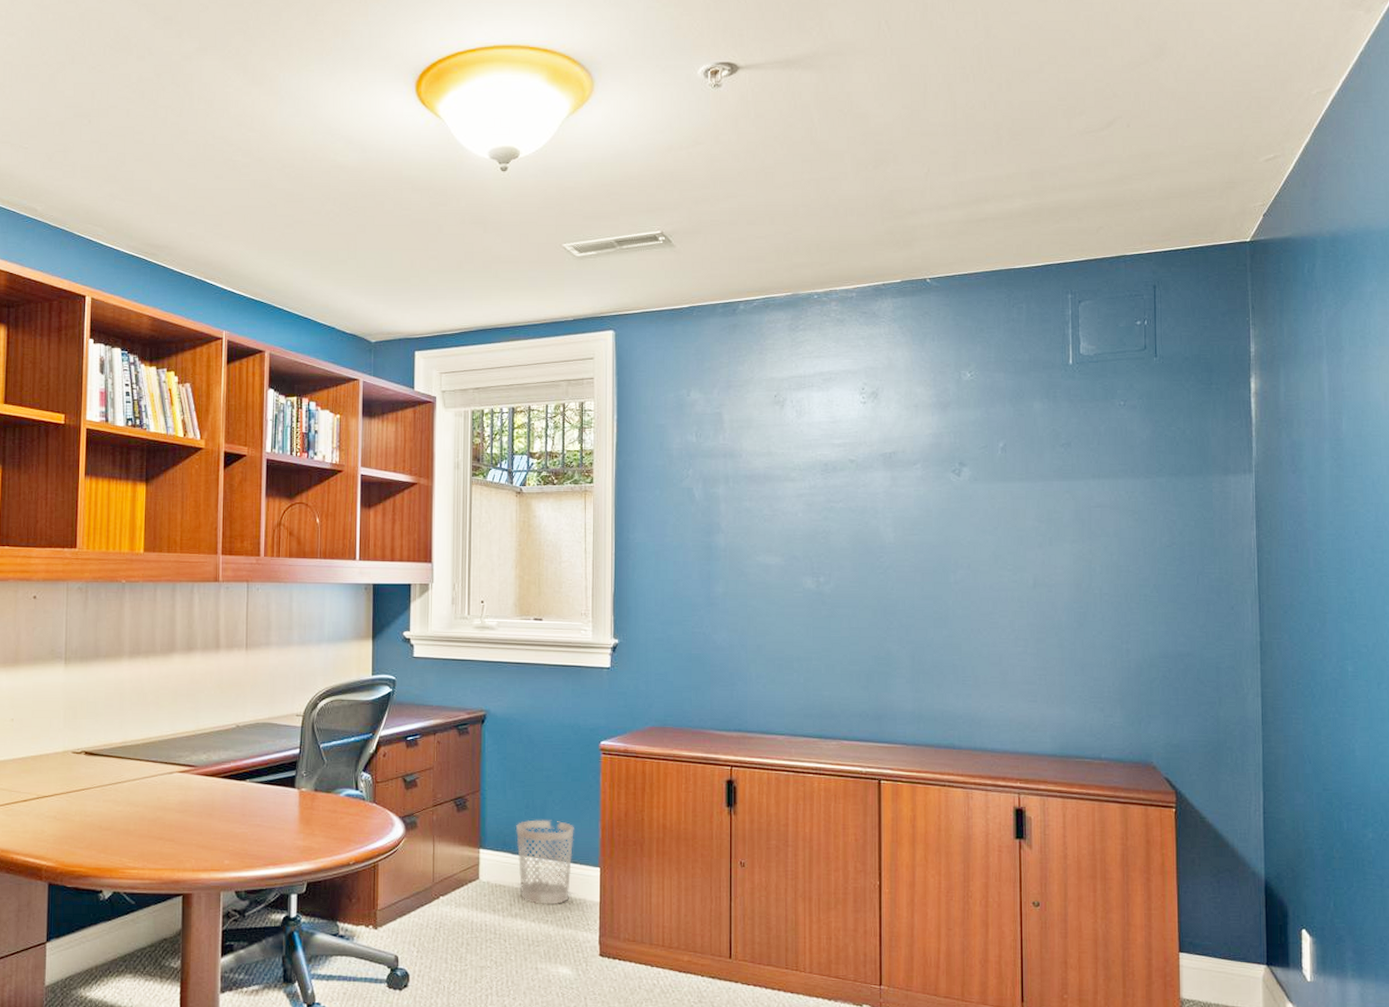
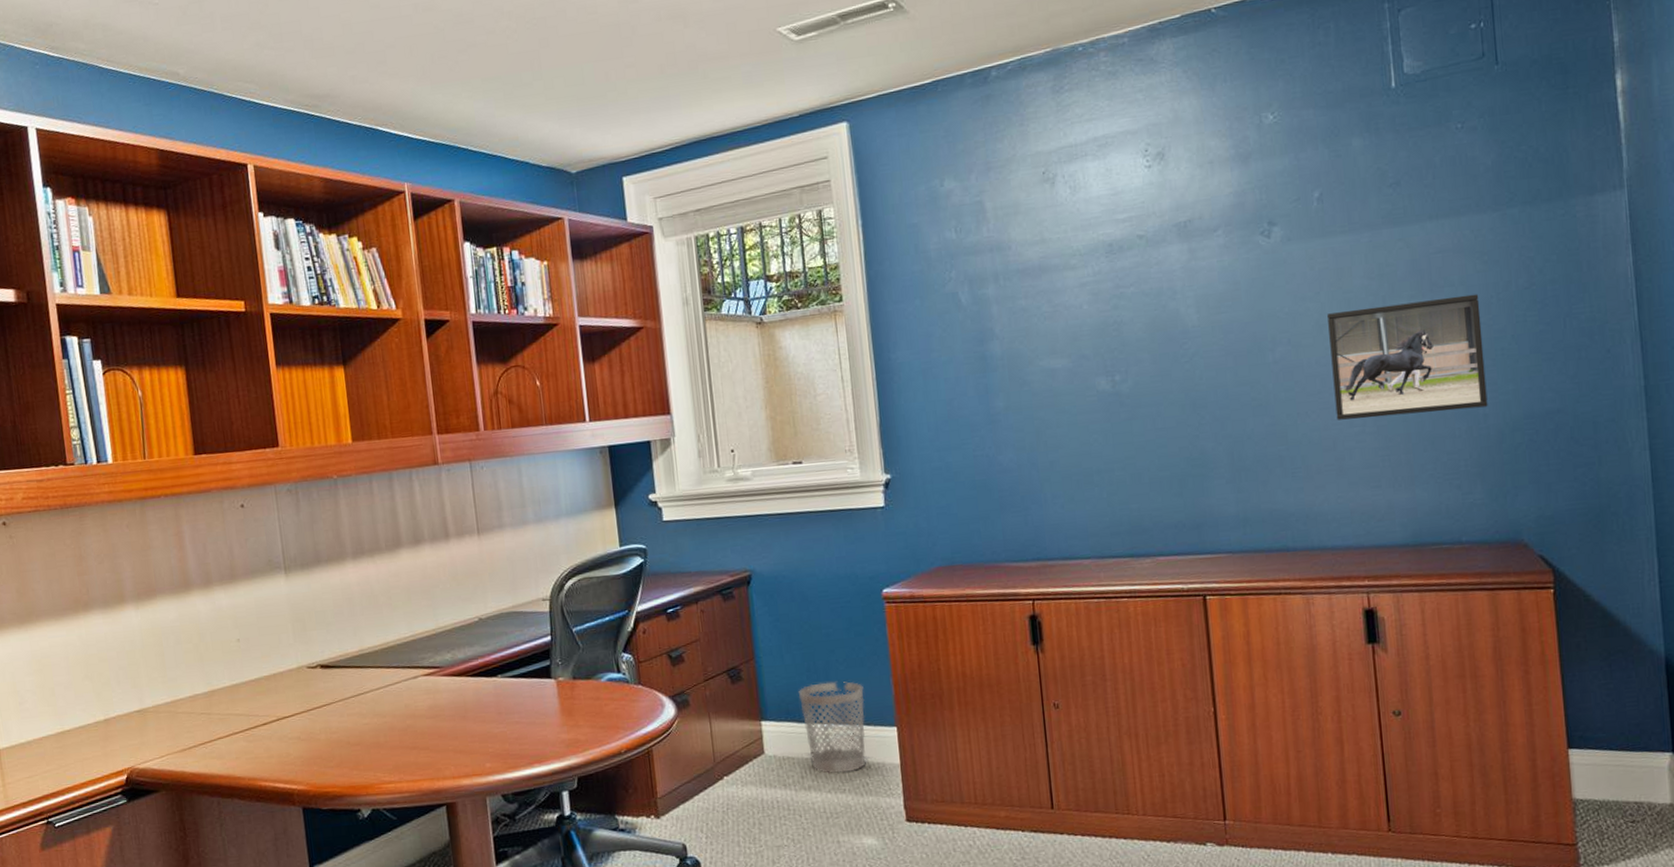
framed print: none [1003,545,1131,643] -> present [1327,294,1488,420]

